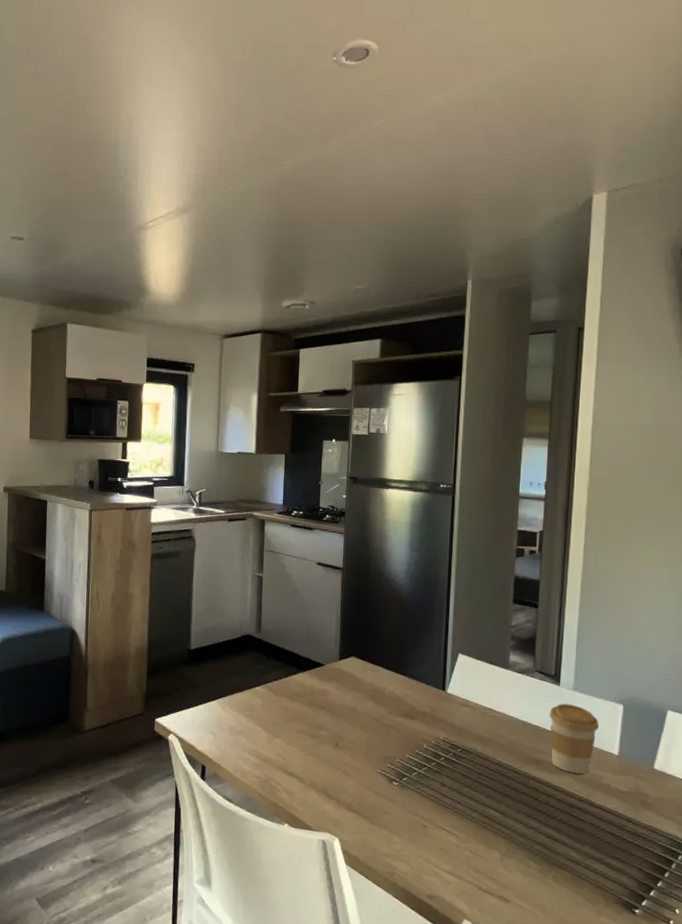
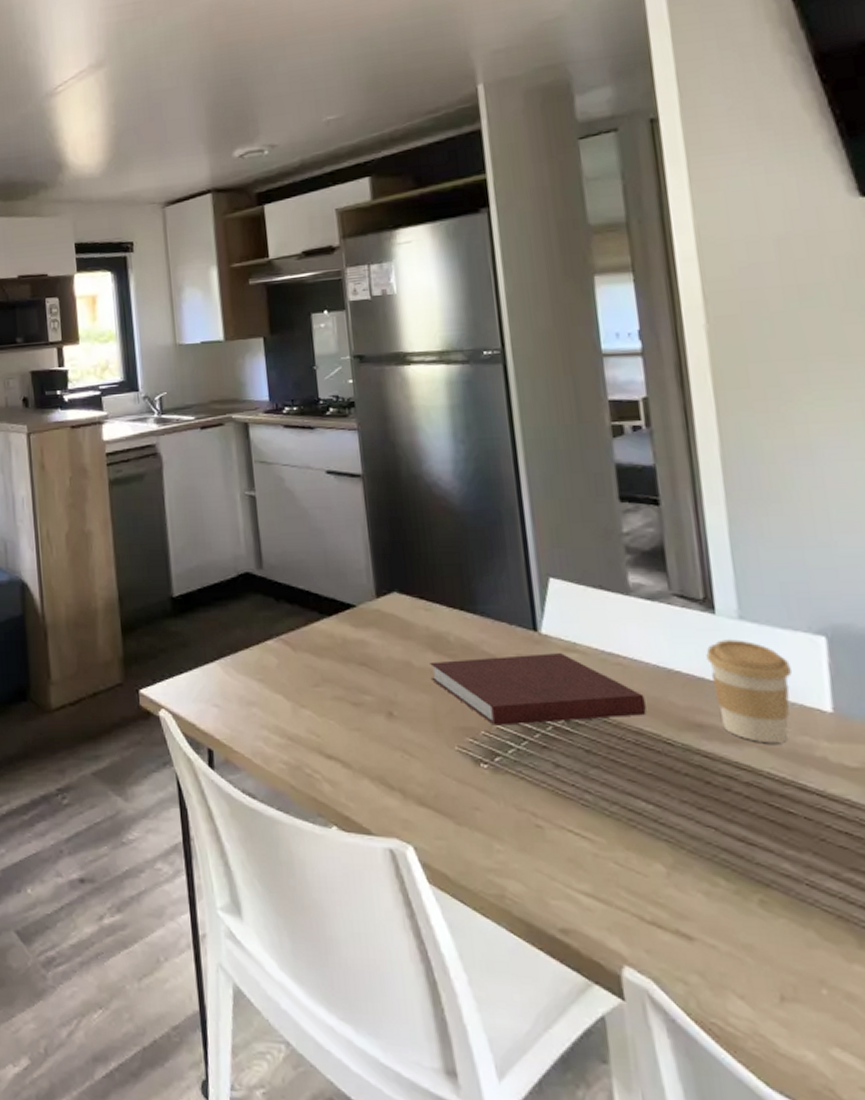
notebook: none [369,706,506,756] -> present [430,653,647,726]

